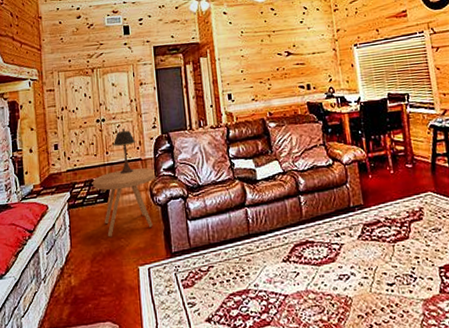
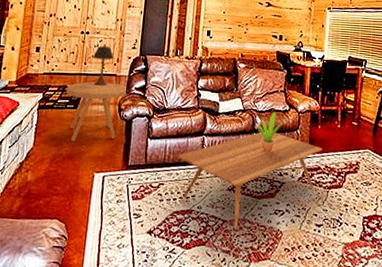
coffee table: none [221,190,379,304] -> present [177,131,323,230]
potted plant: none [300,168,333,214] -> present [256,112,286,153]

